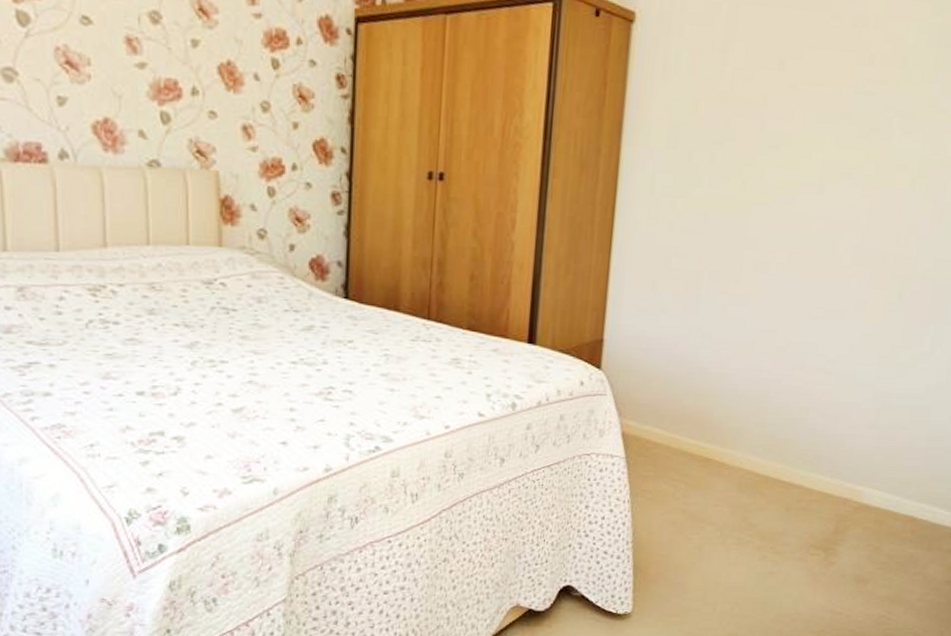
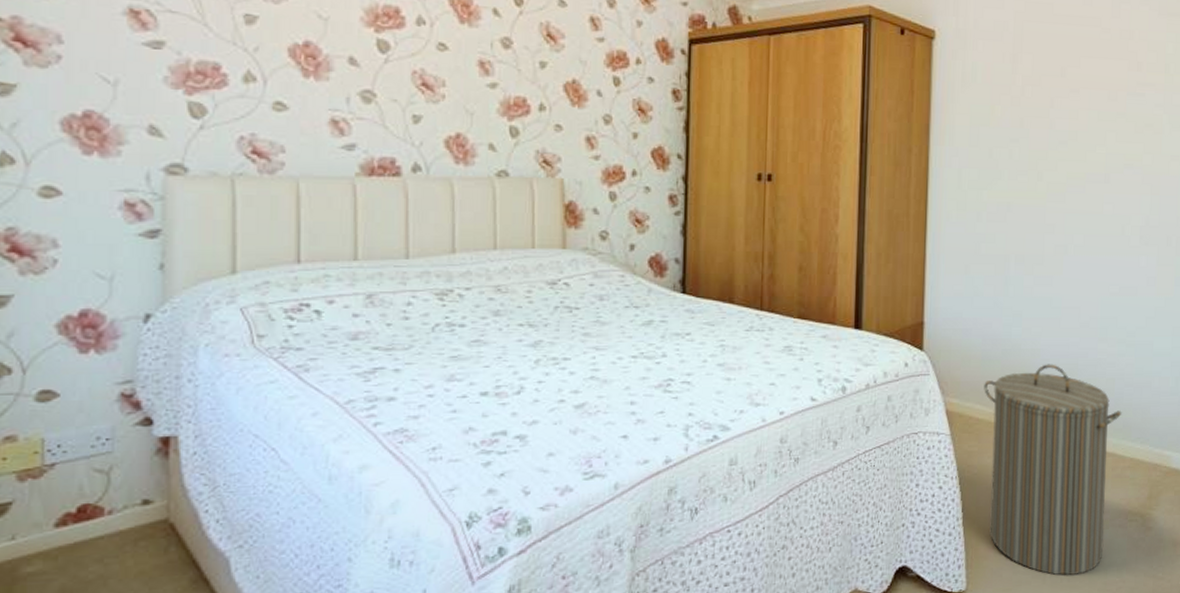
laundry hamper: none [660,389,814,604] -> present [984,364,1122,575]

